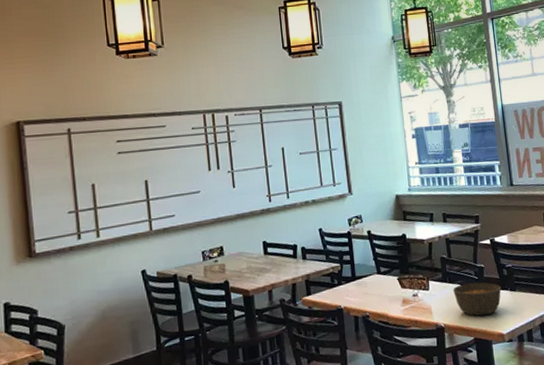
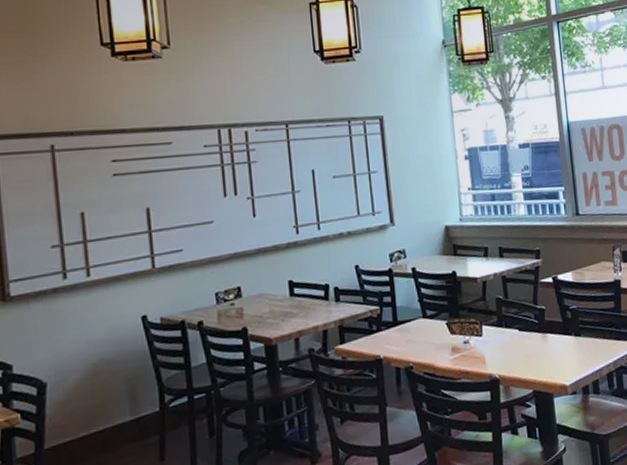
soup bowl: present [453,282,502,317] -> none [510,326,565,366]

